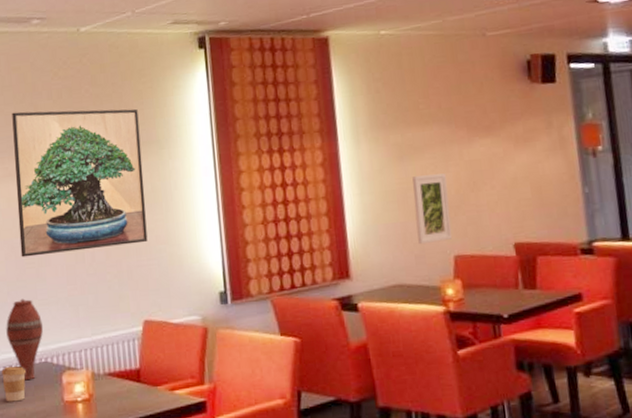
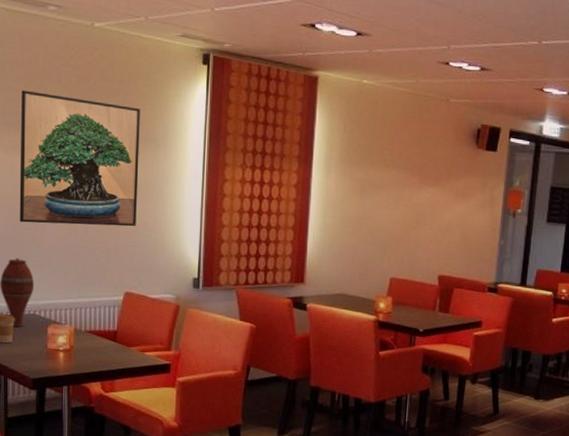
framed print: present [412,173,452,245] -> none [364,209,395,265]

